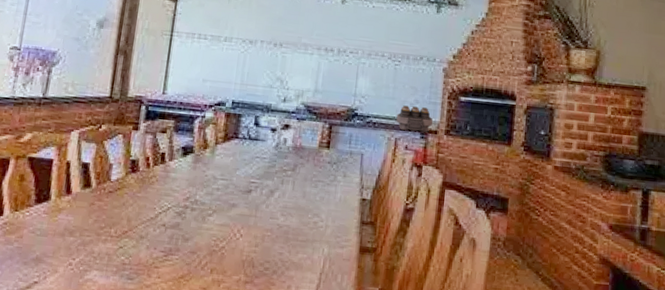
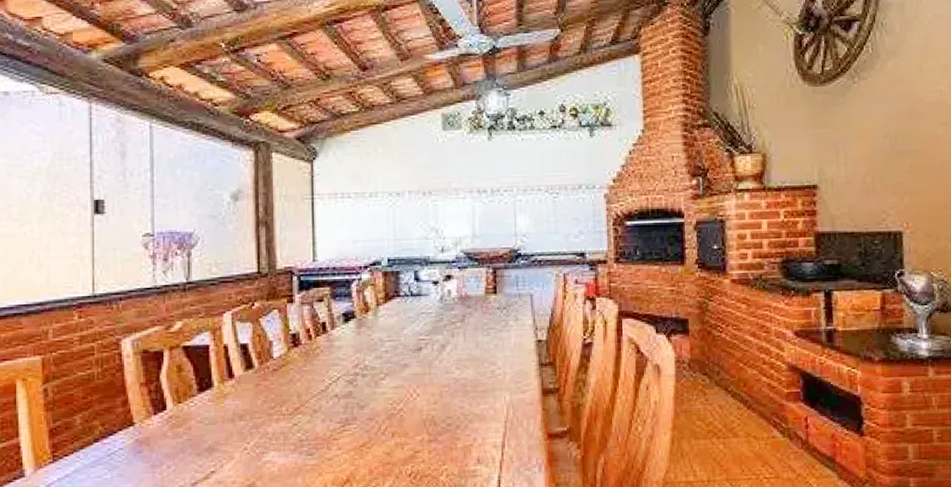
spice rack: present [396,105,433,133] -> none [562,237,600,265]

